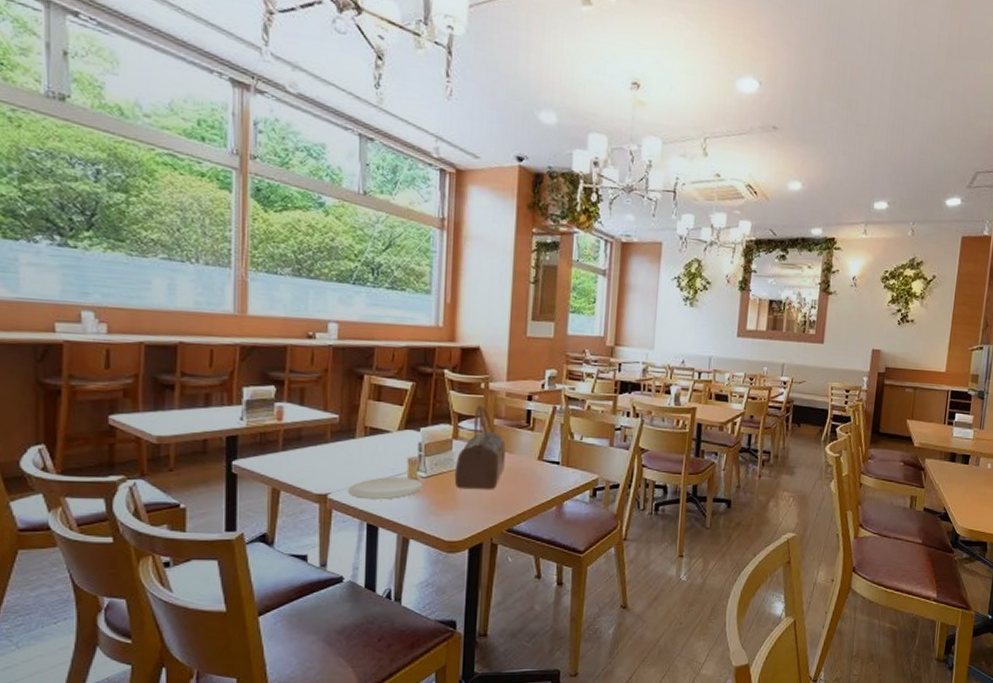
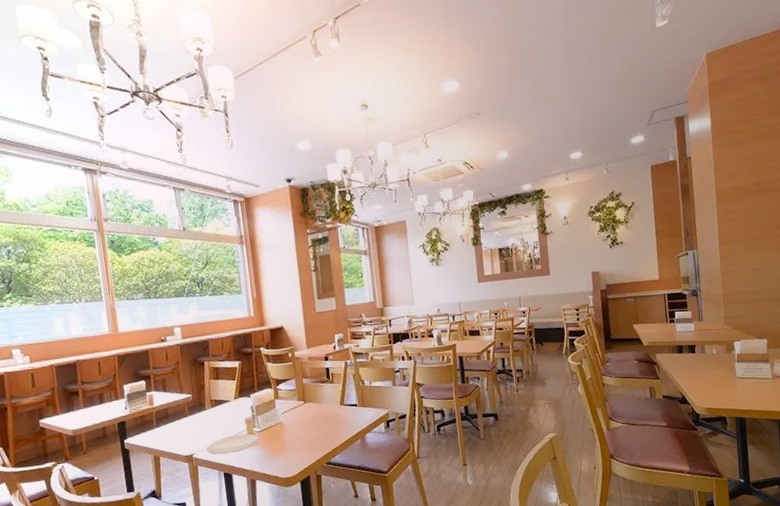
handbag: present [454,405,506,490] -> none [280,370,317,437]

